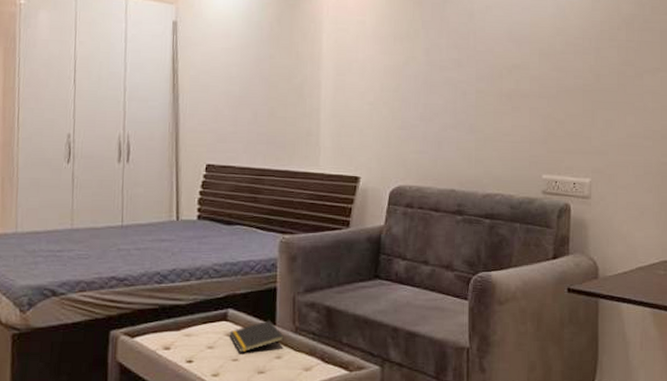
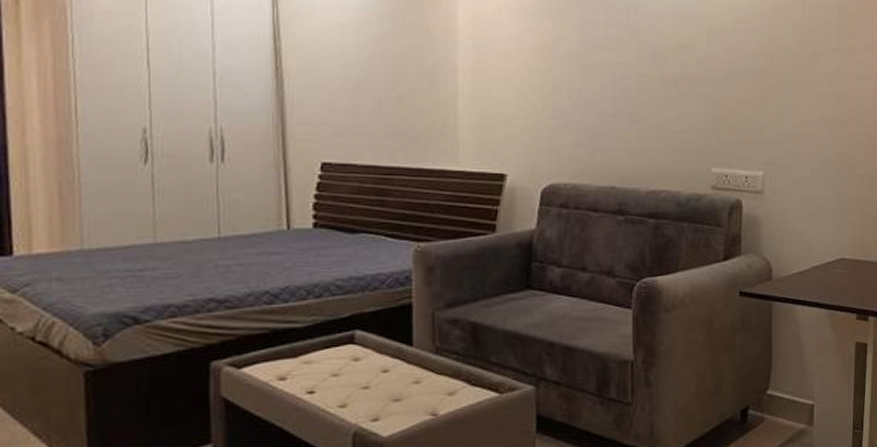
notepad: present [229,320,284,353] -> none [357,341,423,380]

